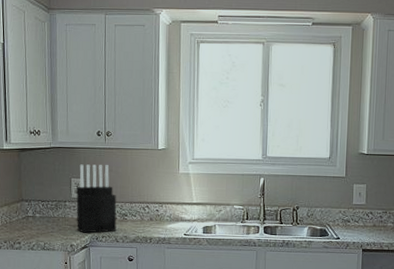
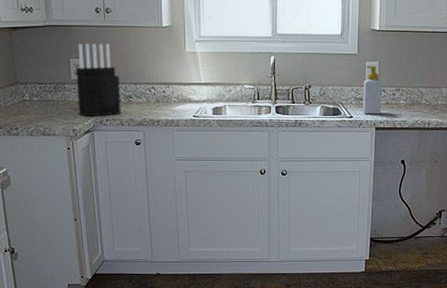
soap bottle: none [349,188,370,237] -> present [362,66,382,115]

